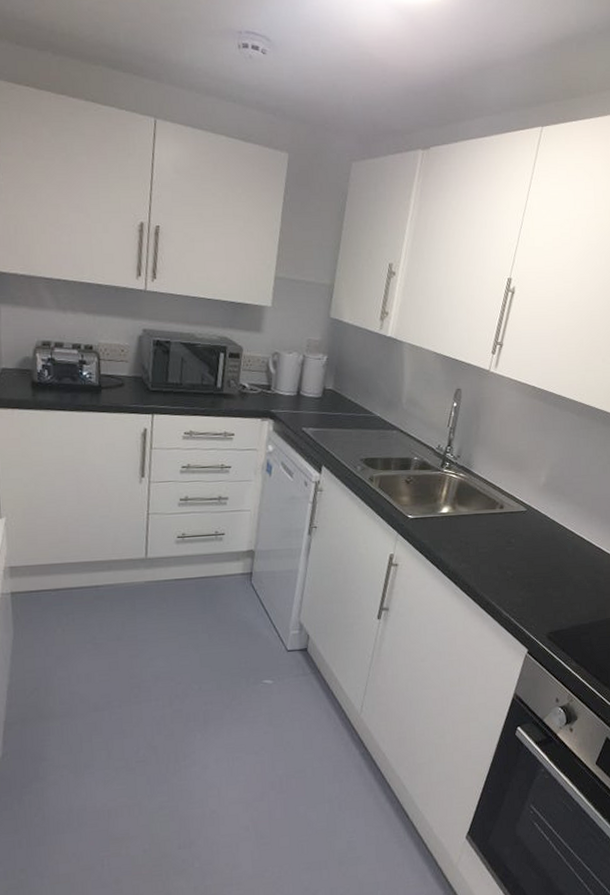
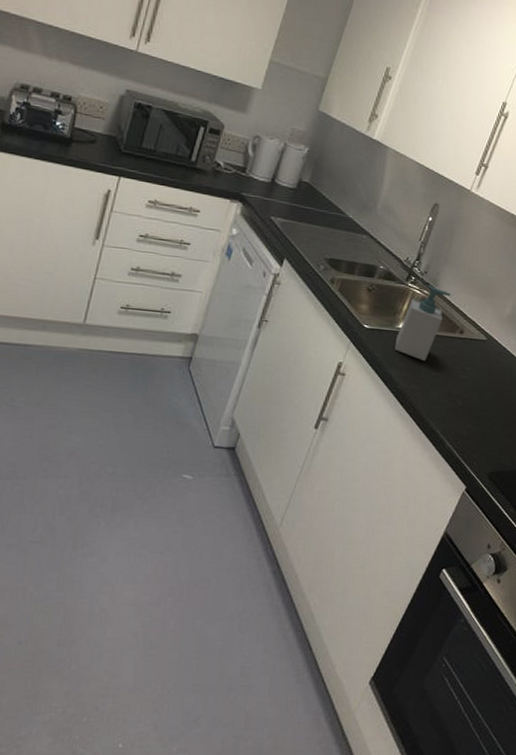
soap bottle: none [440,468,486,541] -> present [394,285,451,362]

